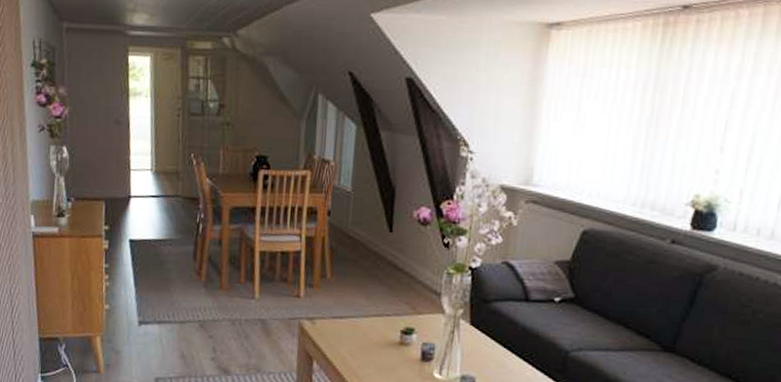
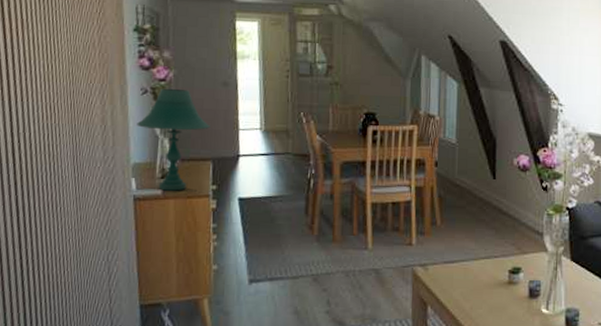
table lamp: none [35,125,103,230] -> present [137,88,210,191]

